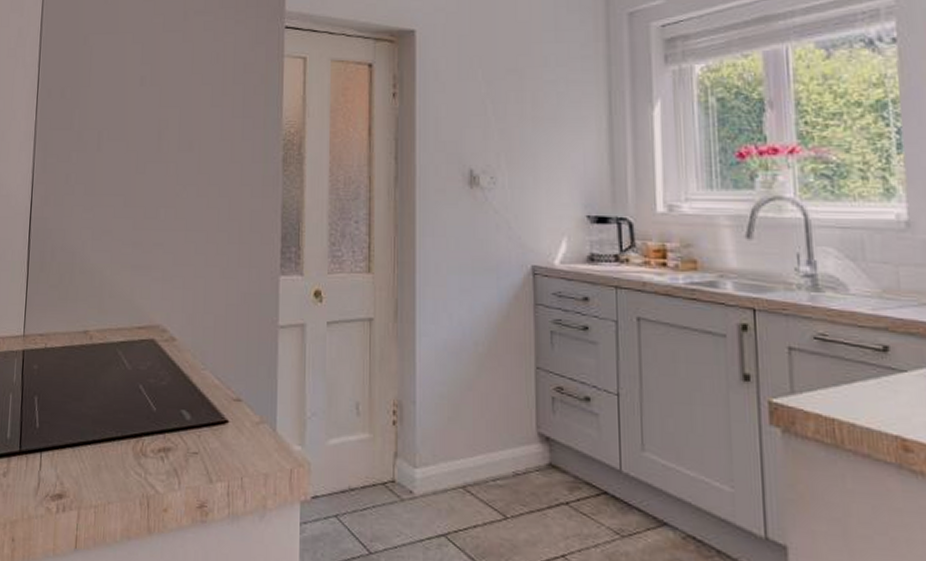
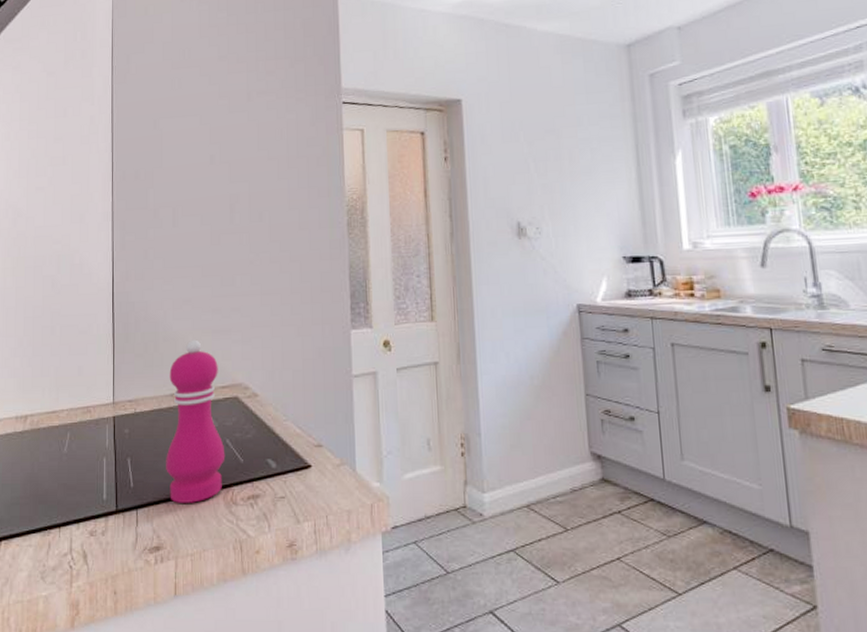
pepper mill: none [74,274,138,451] -> present [166,339,225,503]

